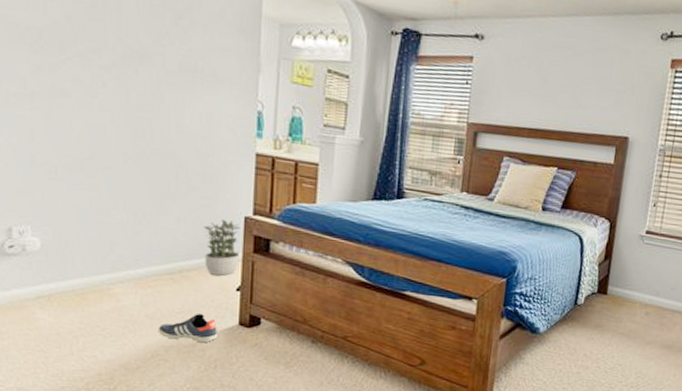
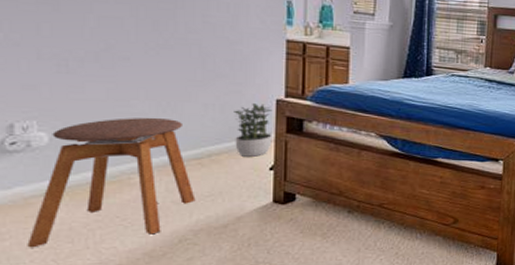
stool: none [22,227,167,349] -> present [27,117,196,248]
sneaker: present [158,314,218,343] -> none [185,195,252,223]

